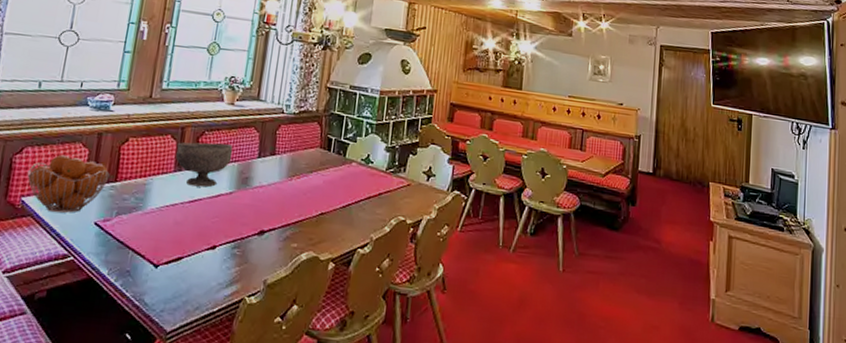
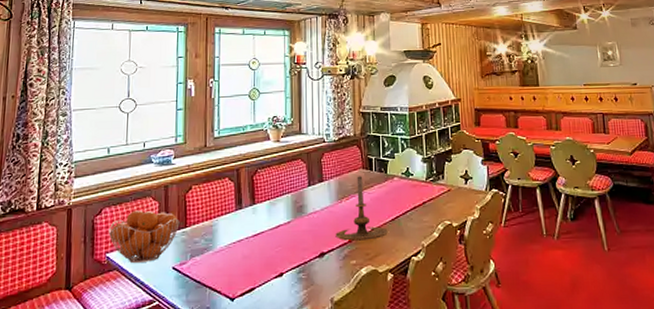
decorative bowl: present [175,142,233,188] -> none [234,178,285,221]
candle holder: none [279,155,338,225] -> present [335,176,389,241]

